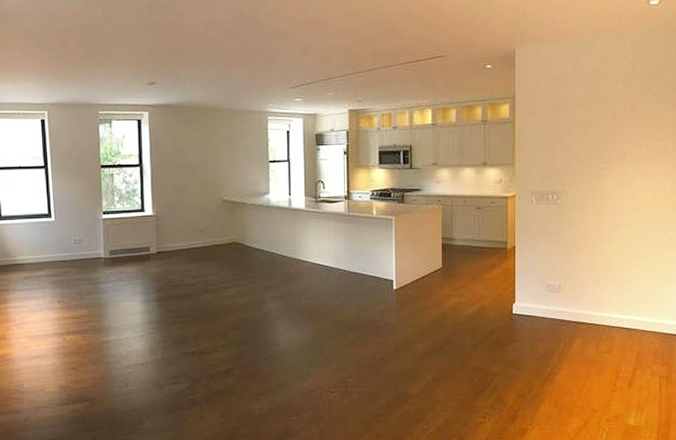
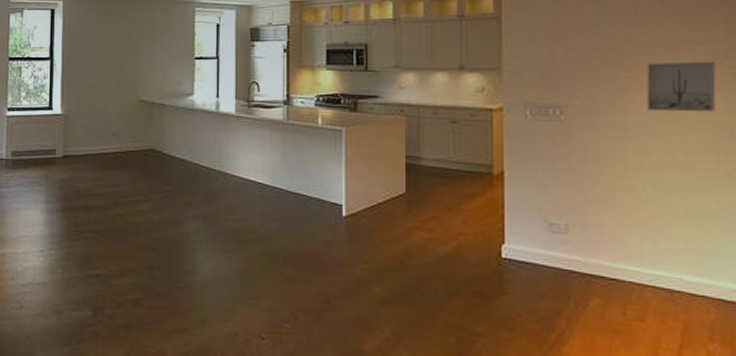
wall art: none [618,153,666,194] -> present [646,61,716,112]

